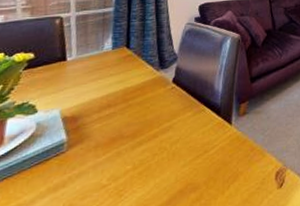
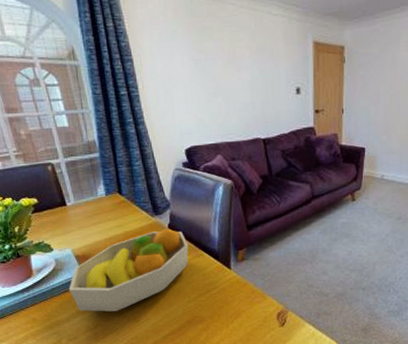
fruit bowl: none [43,83,191,188] -> present [68,229,189,312]

